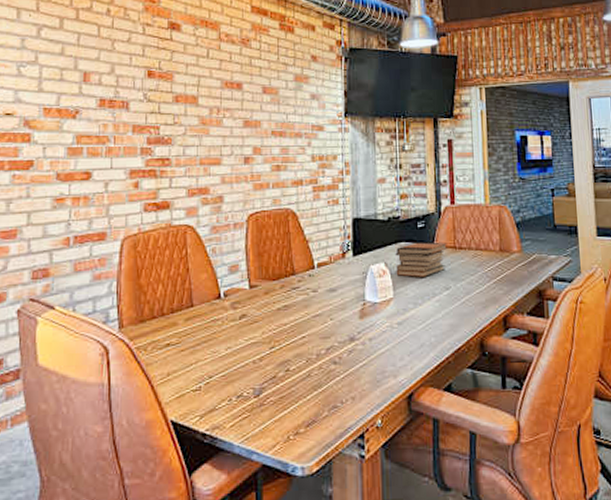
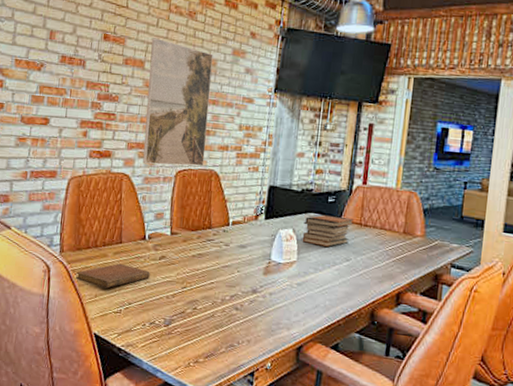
notebook: none [142,330,230,364] -> present [76,263,150,289]
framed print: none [203,70,278,211] -> present [143,38,213,166]

